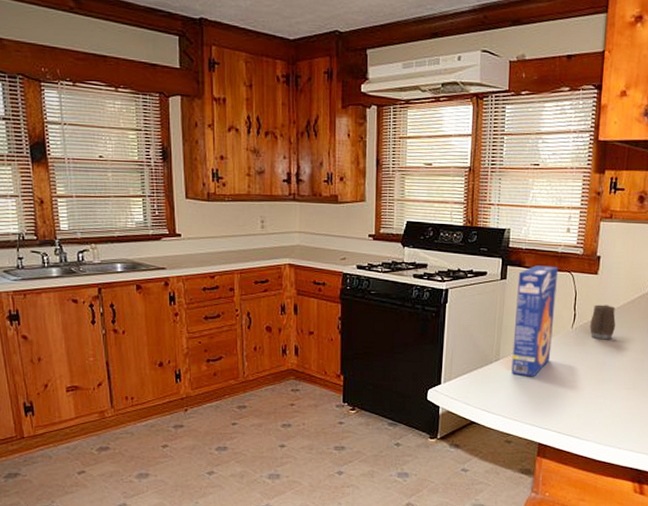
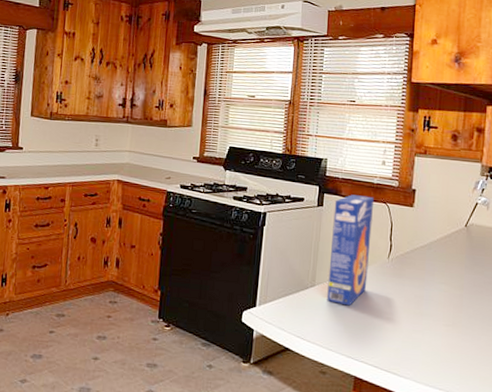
mug: present [590,304,616,340] -> none [406,236,432,273]

